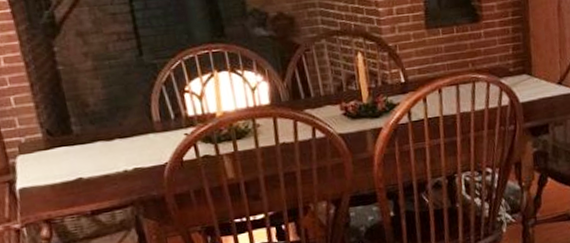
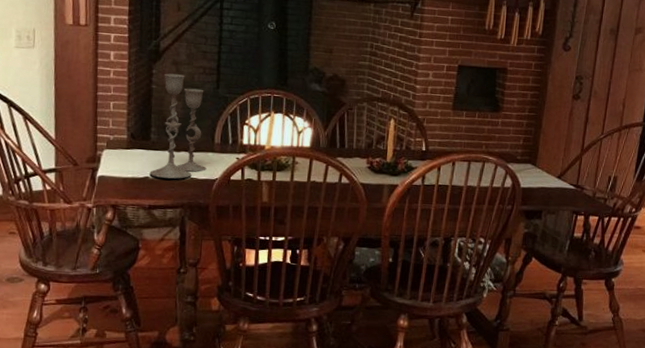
candlestick: none [69,46,151,177] -> present [149,73,207,179]

